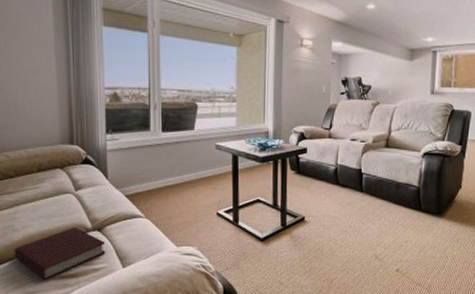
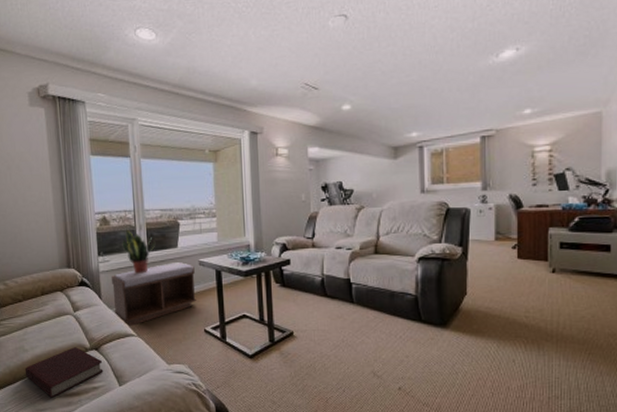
bench: none [119,145,211,207] -> present [111,262,196,326]
potted plant: none [134,107,171,154] -> present [122,229,156,274]

